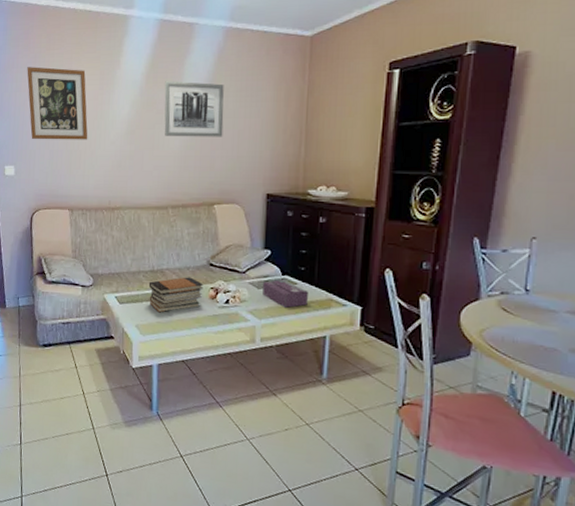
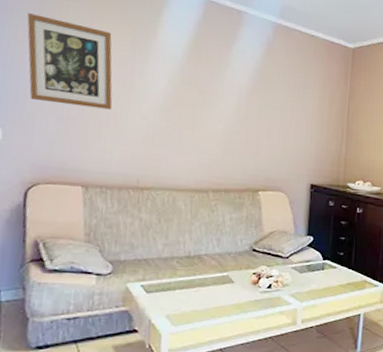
book stack: present [148,277,204,313] -> none [183,262,246,301]
wall art: present [164,81,224,137] -> none [207,62,272,127]
tissue box: present [263,280,308,308] -> none [305,264,346,290]

